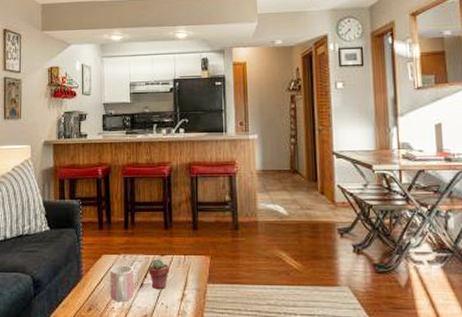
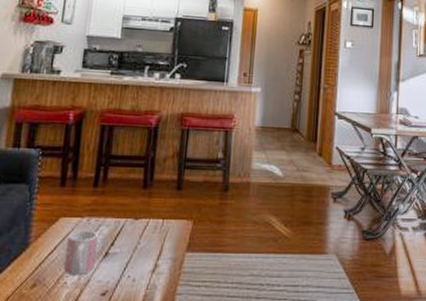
potted succulent: present [148,258,169,289] -> none [116,222,143,259]

